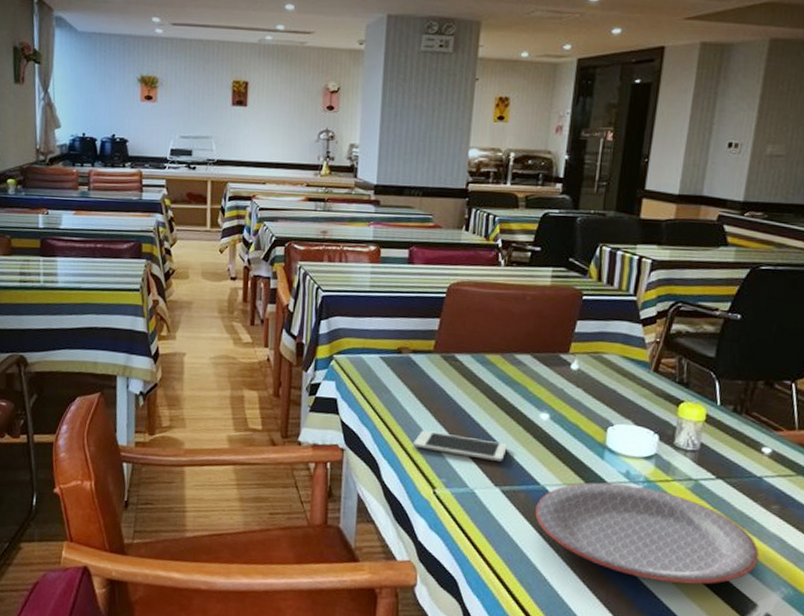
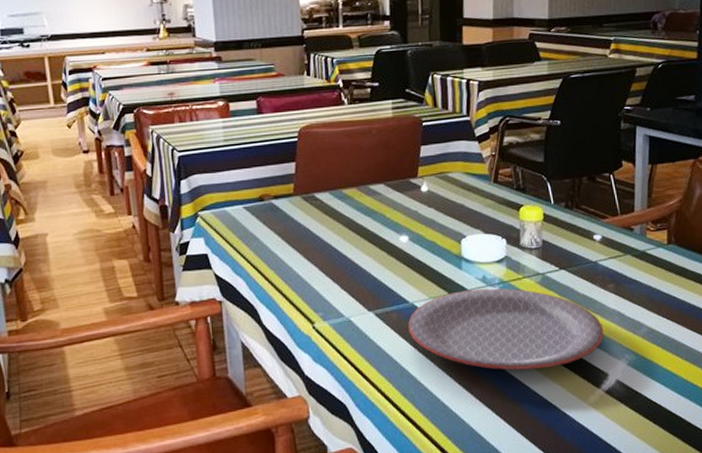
cell phone: present [413,430,507,462] -> none [287,269,375,288]

